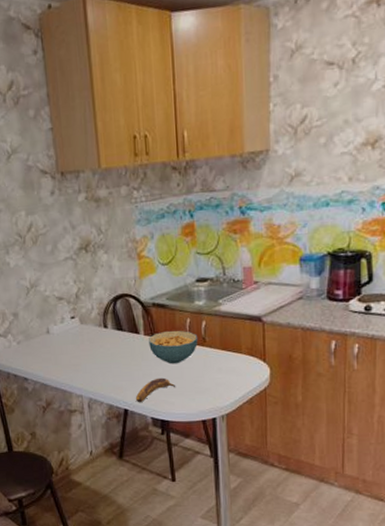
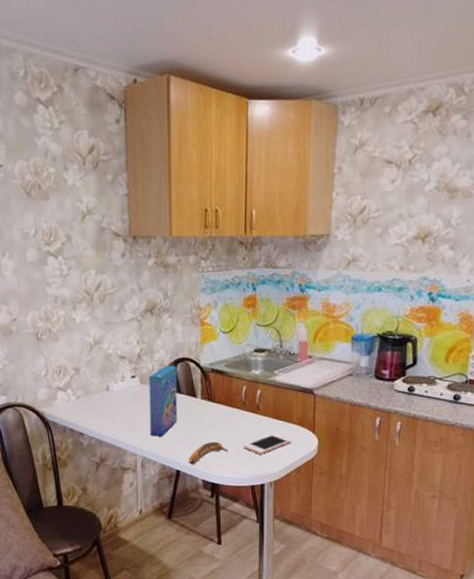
cereal box: none [89,303,121,377] -> present [149,366,177,437]
cereal bowl: present [149,331,198,364] -> none [205,397,253,429]
cell phone: none [191,366,241,388] -> present [243,434,291,455]

